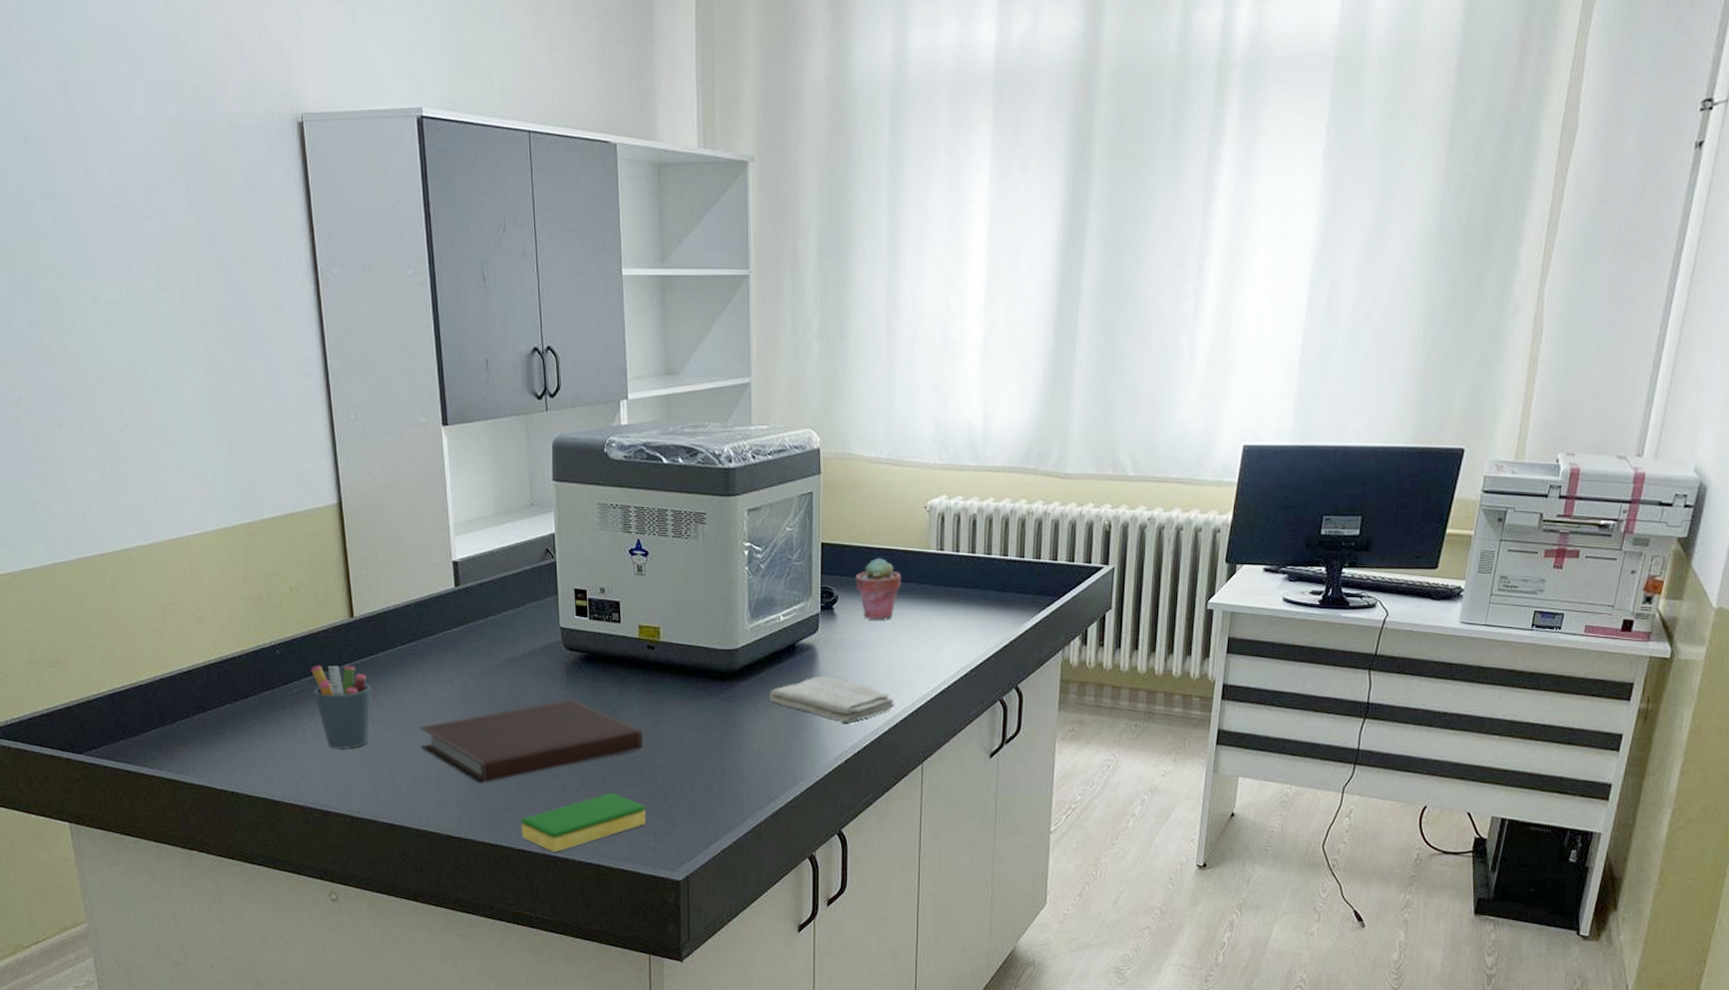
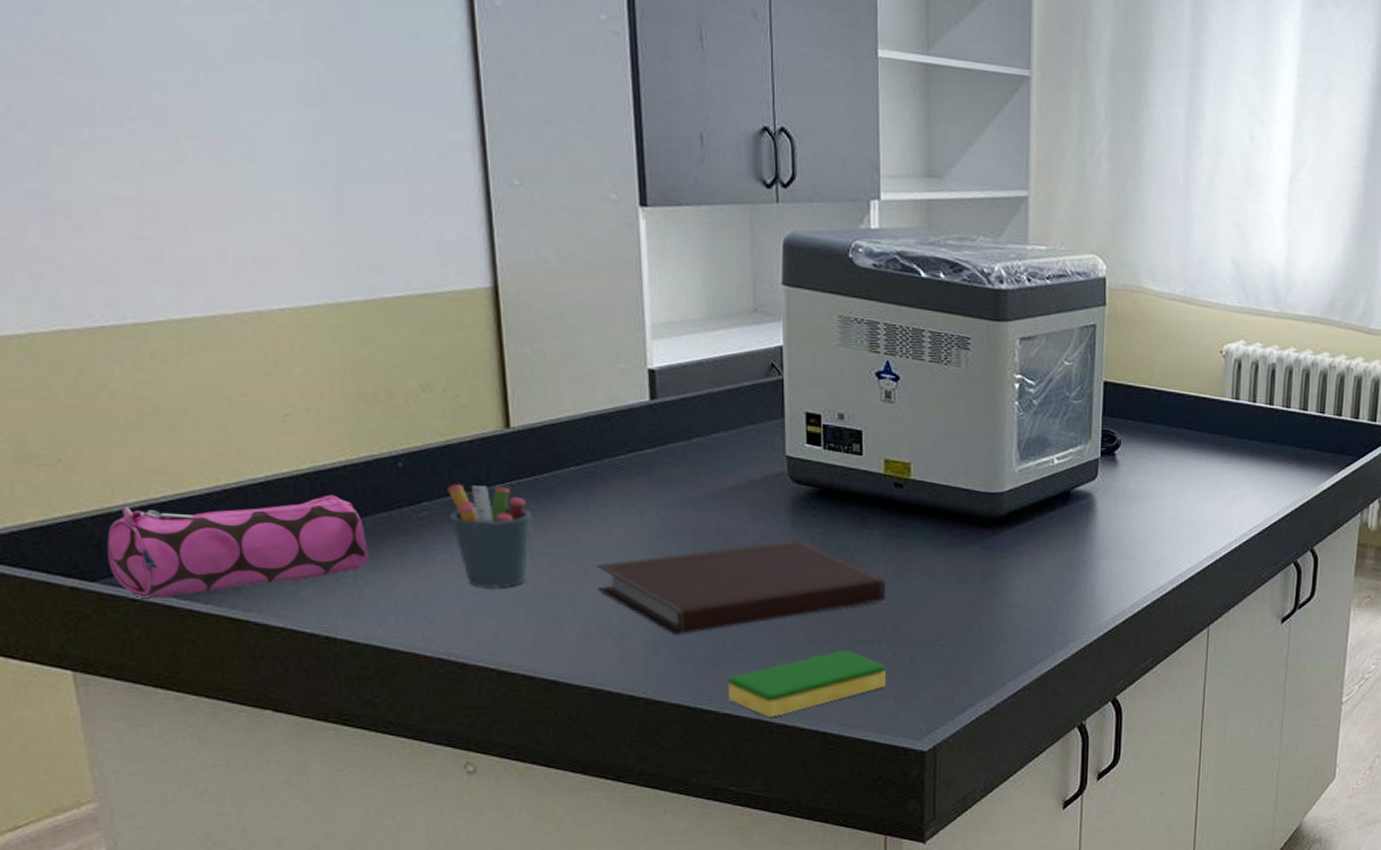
pencil case: none [88,679,258,765] -> present [107,494,368,598]
washcloth: present [769,676,895,723] -> none [1039,527,1180,580]
potted succulent: present [855,557,901,620] -> none [1141,402,1192,470]

